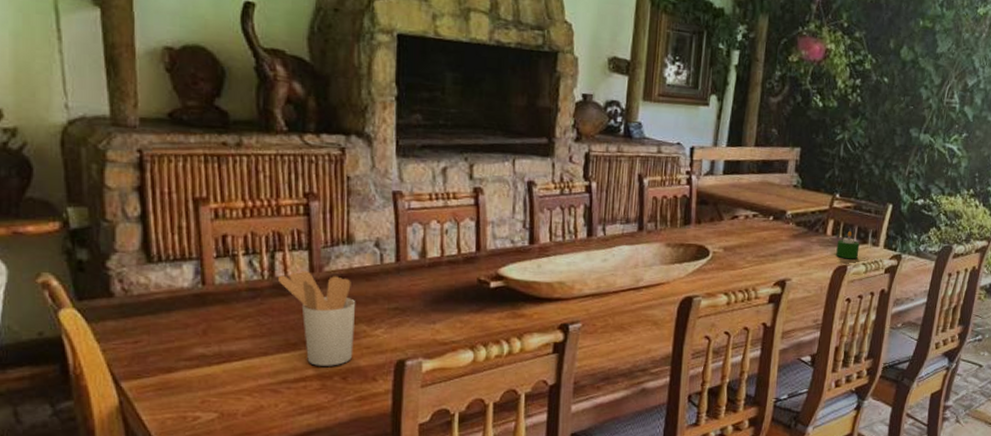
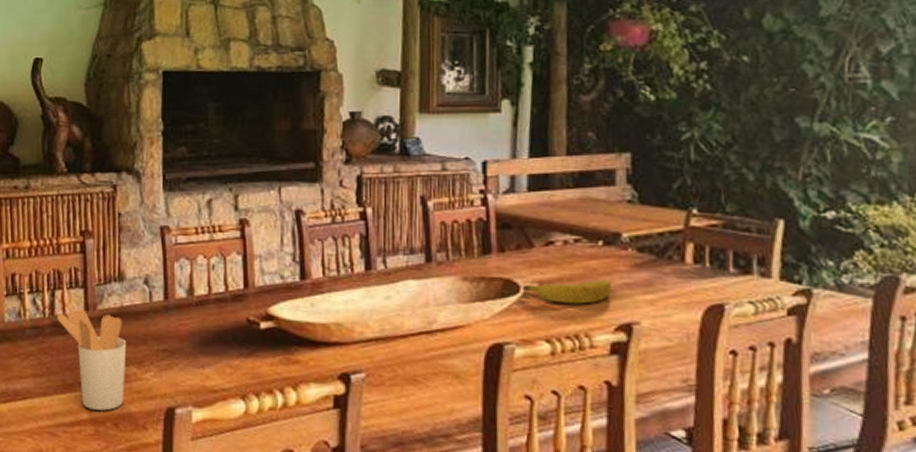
fruit: none [712,246,776,265] -> present [523,279,612,304]
candle: present [836,230,860,259] -> none [703,257,741,296]

